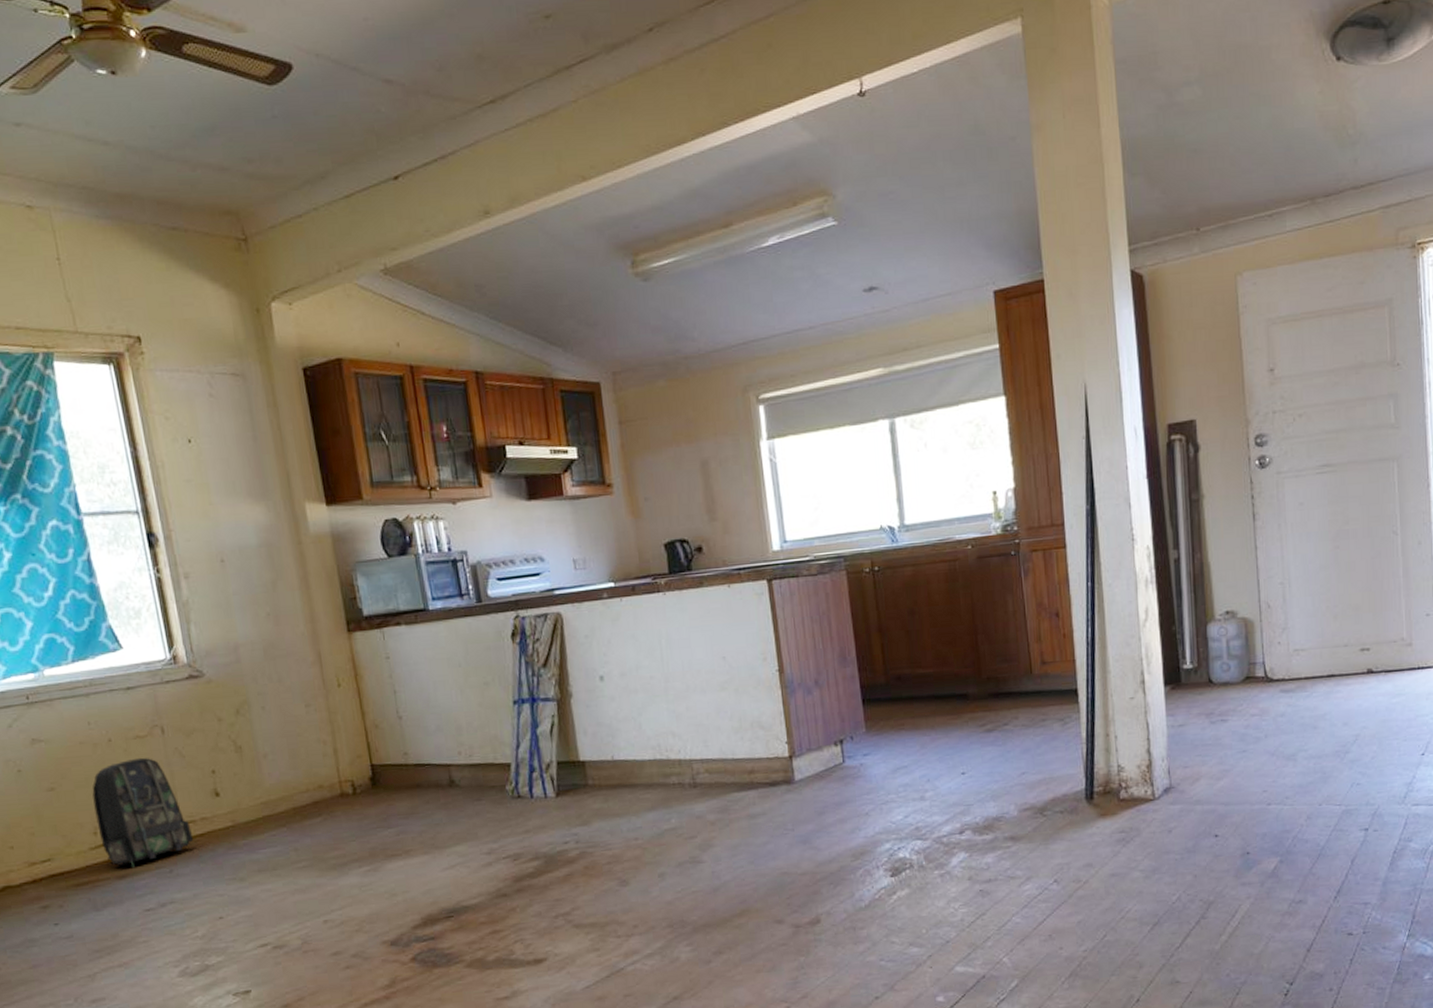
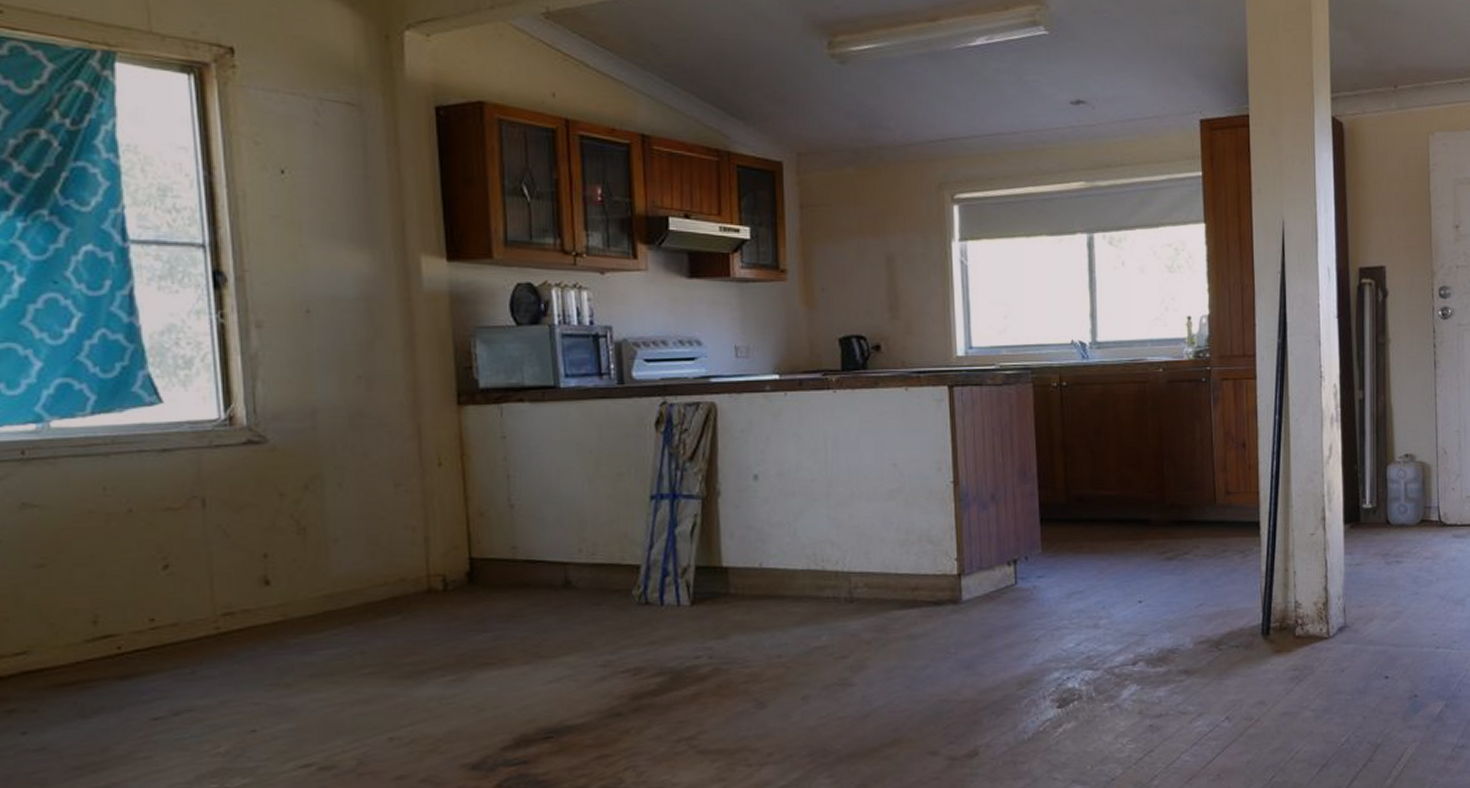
backpack: present [92,757,194,869] -> none [97,533,229,667]

